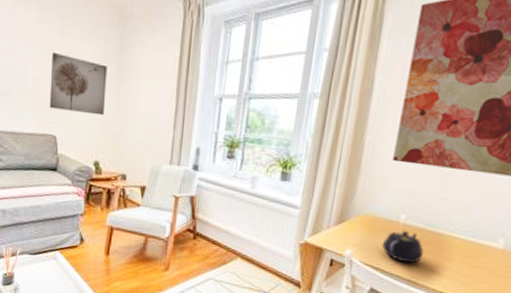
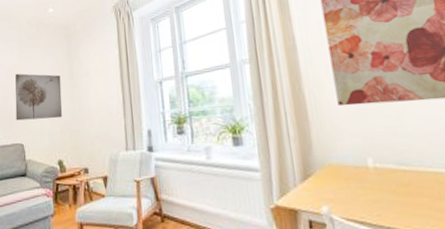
teapot: present [381,230,424,264] -> none [358,174,409,211]

